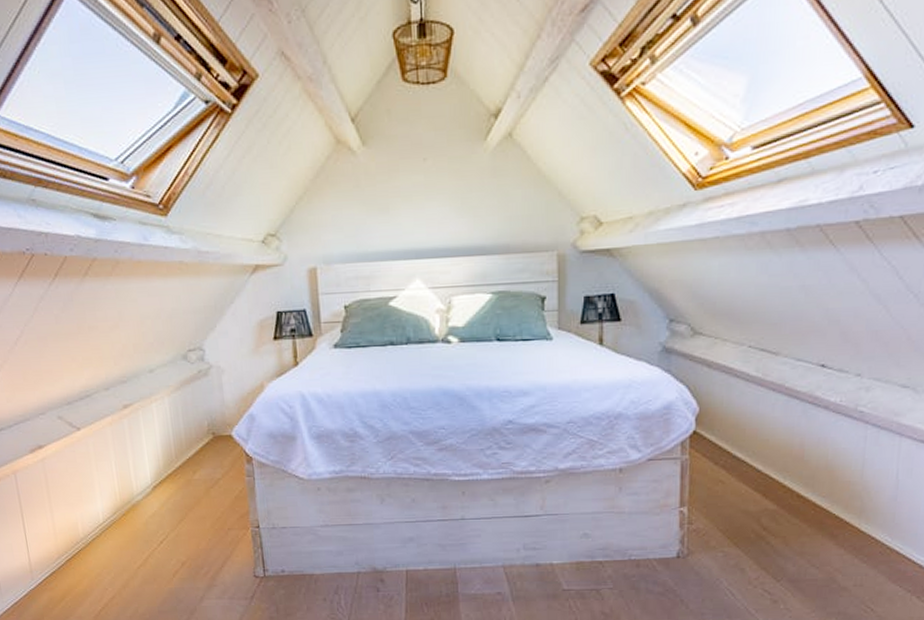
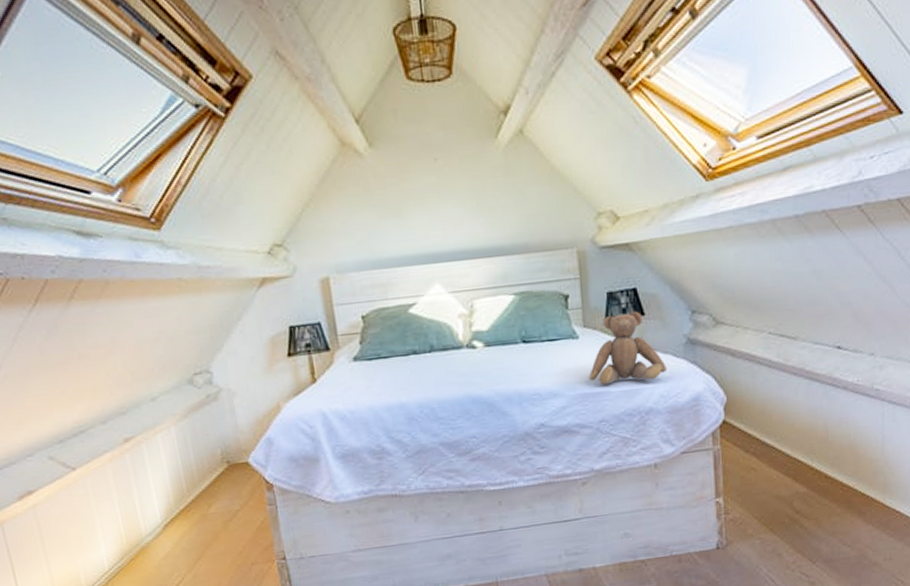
teddy bear: none [560,316,639,387] -> present [588,311,667,385]

